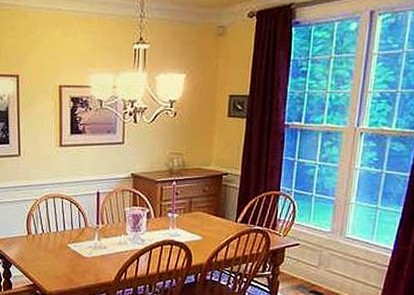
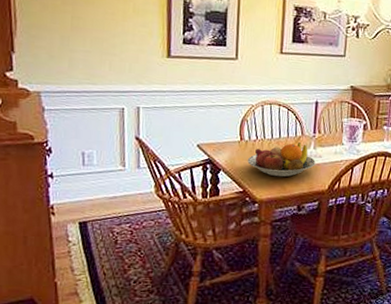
fruit bowl: none [35,234,101,270] -> present [247,142,316,177]

